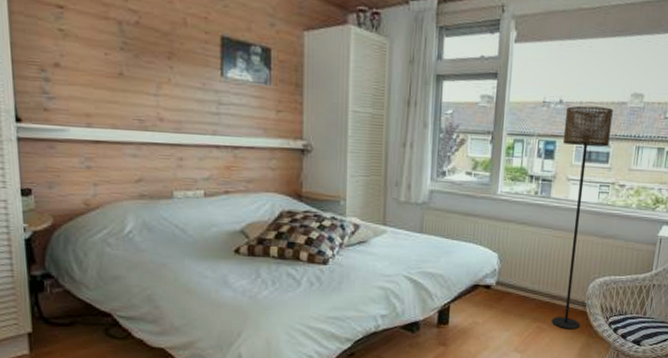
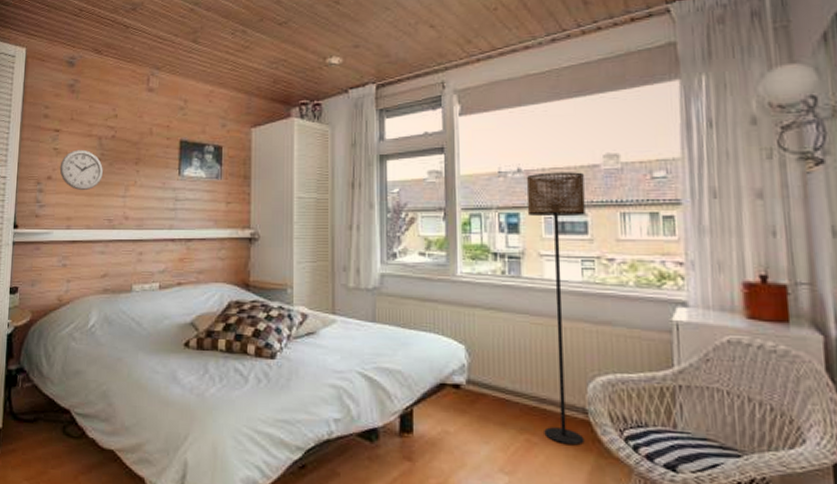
wall clock: none [69,33,127,85] -> present [59,149,103,191]

